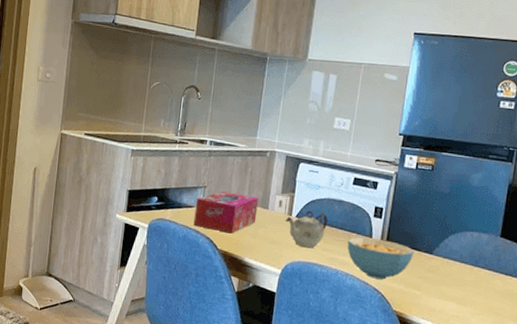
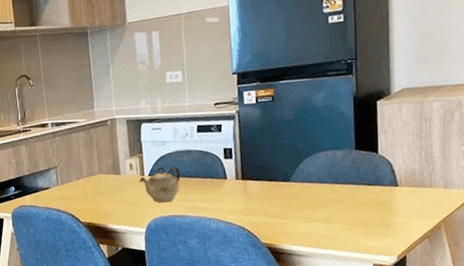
tissue box: present [193,191,259,234] -> none [50,165,112,206]
cereal bowl: present [347,237,415,280] -> none [203,178,272,217]

